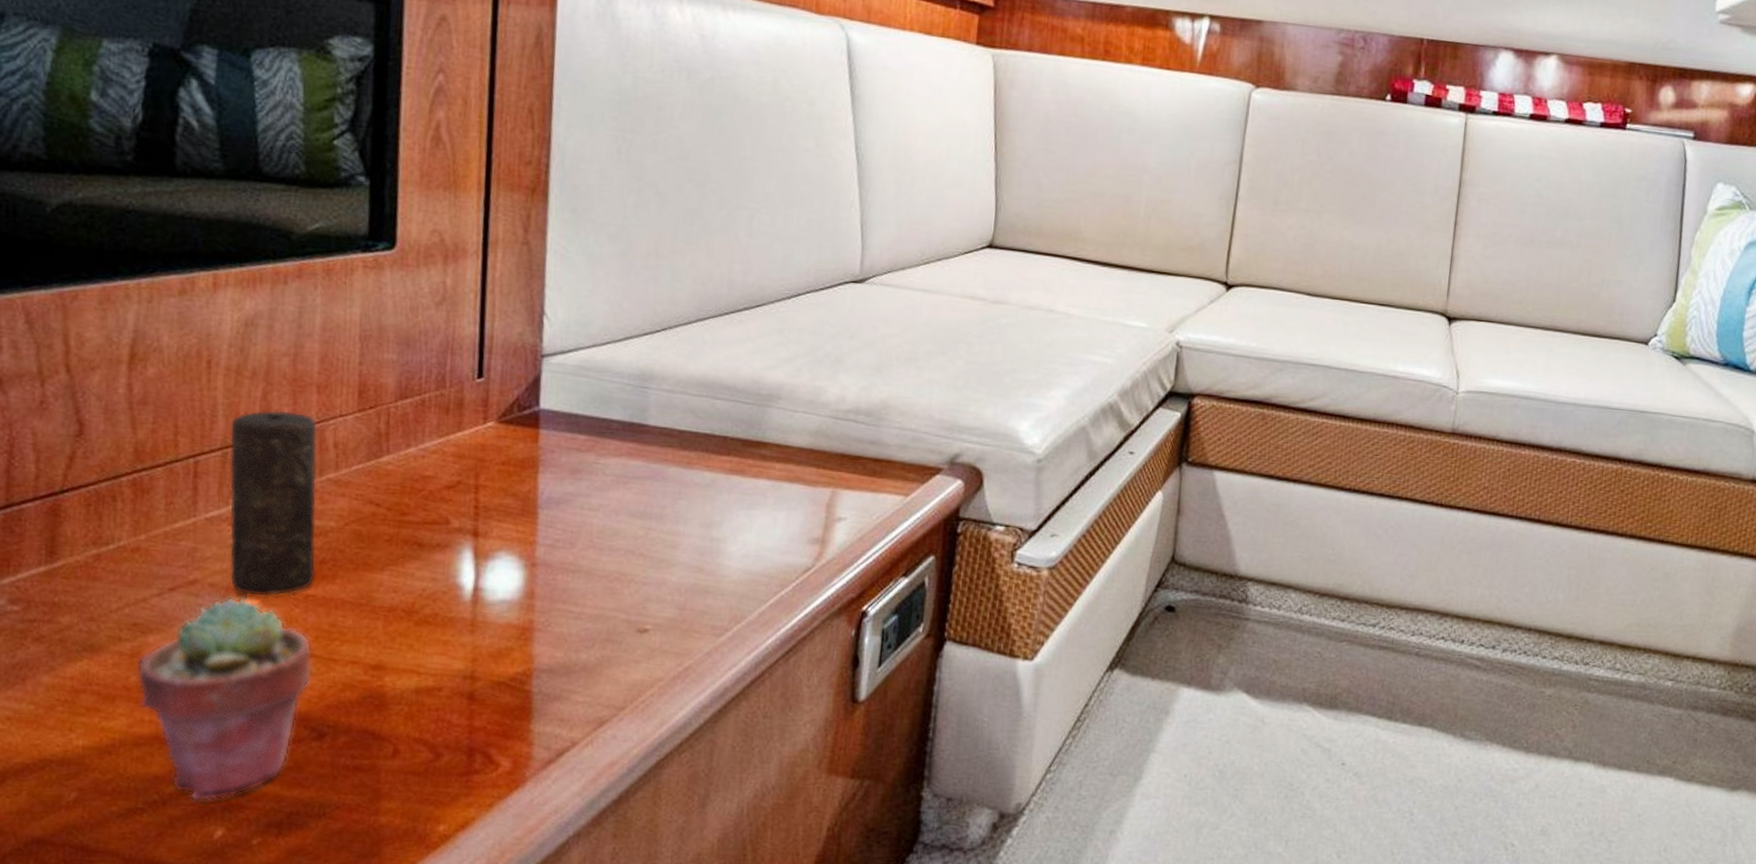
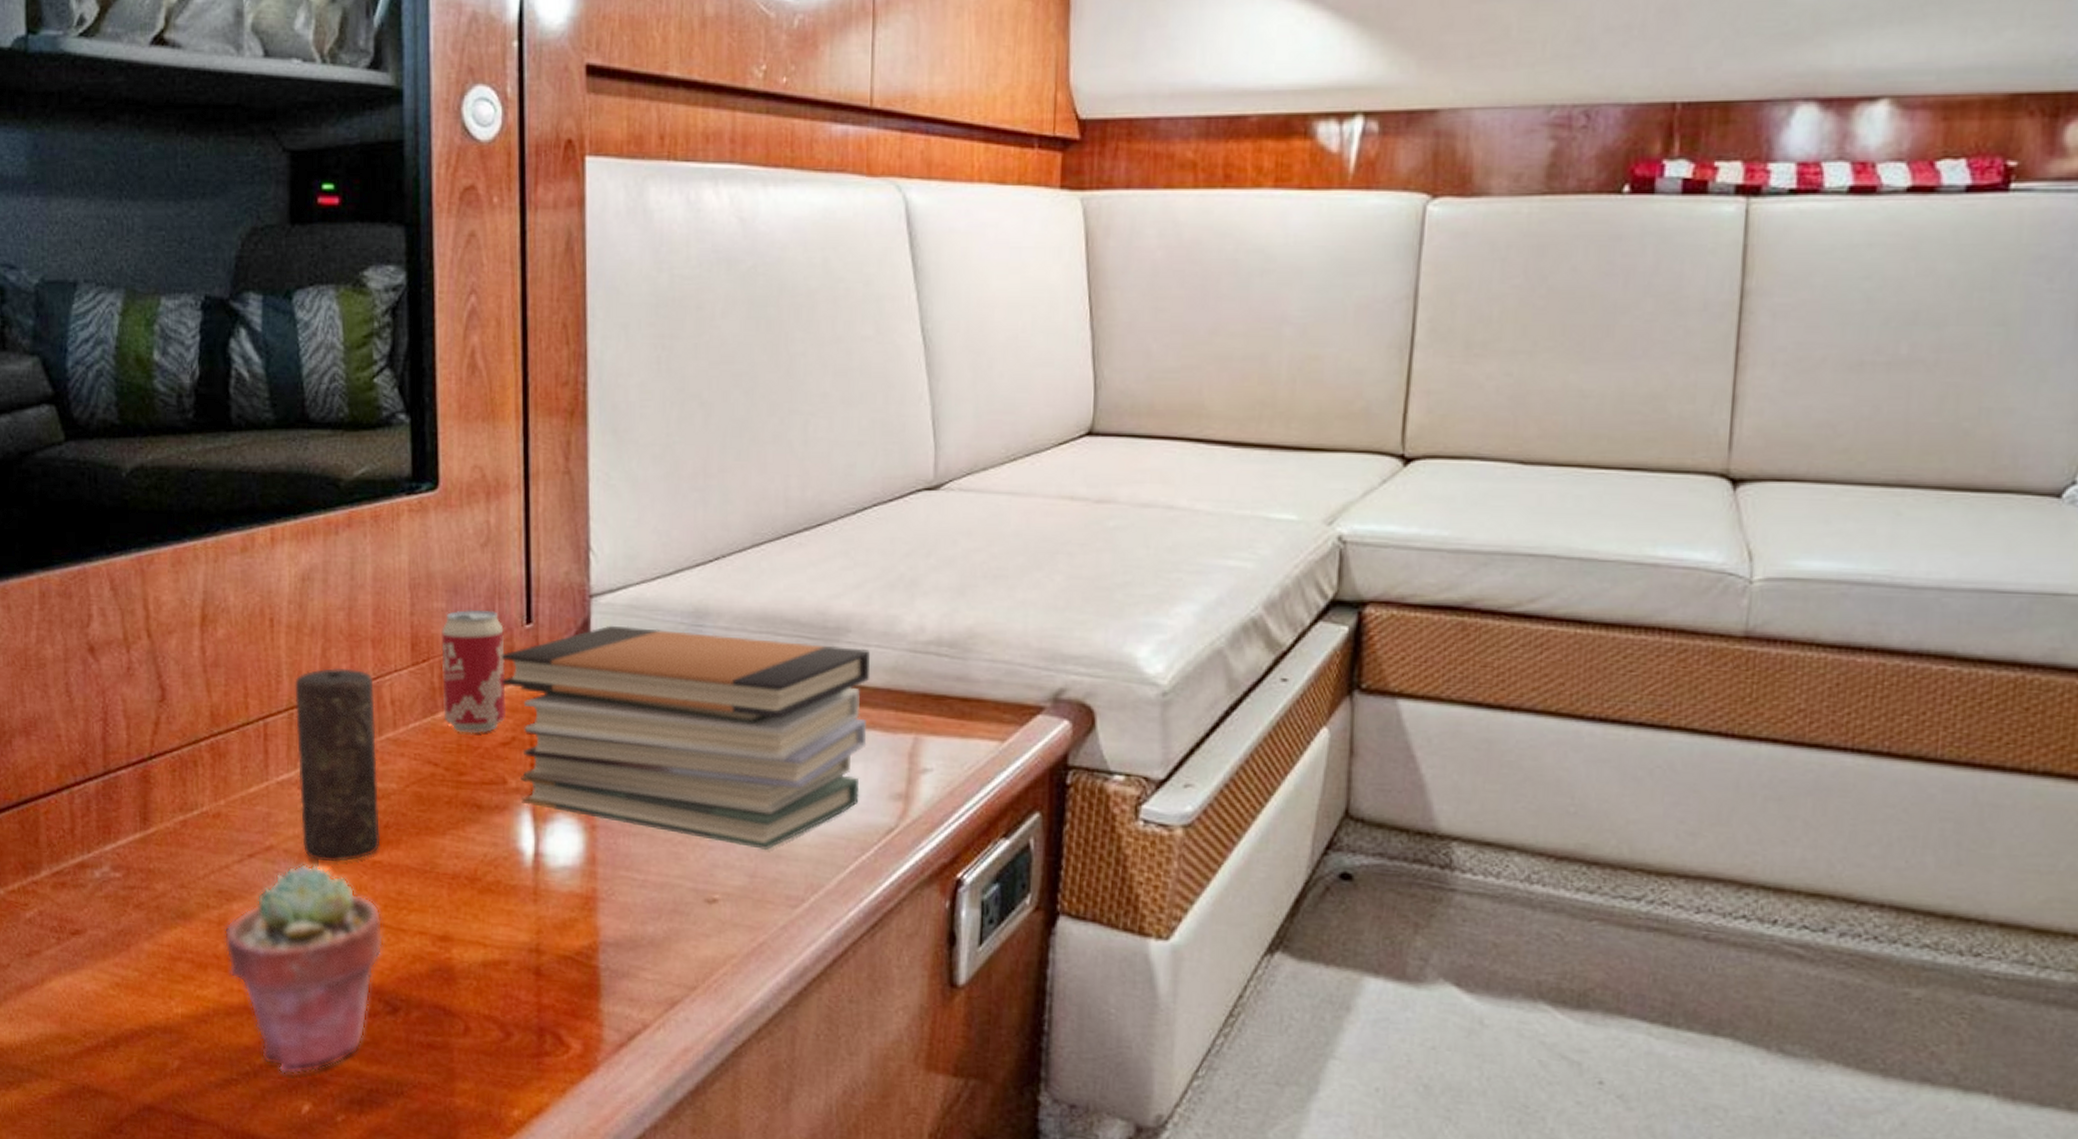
beverage can: none [388,361,455,477] -> present [441,609,507,734]
book stack: none [450,383,797,587] -> present [501,625,871,851]

